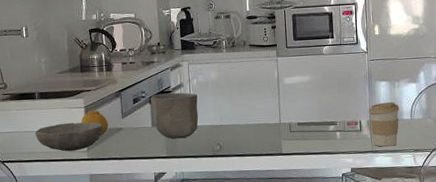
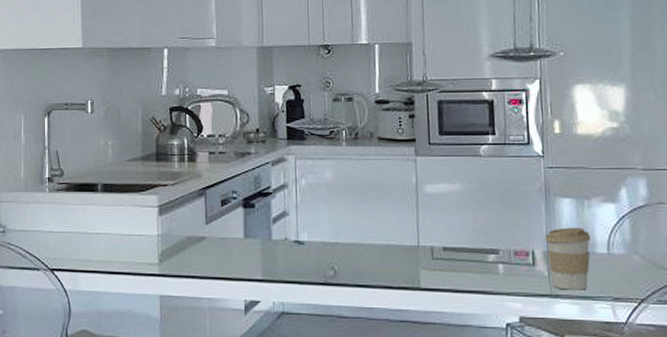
bowl: present [35,122,103,152] -> none [94,225,181,263]
fruit: present [80,110,108,136] -> none [152,210,188,245]
bowl: present [151,92,199,139] -> none [244,195,307,257]

